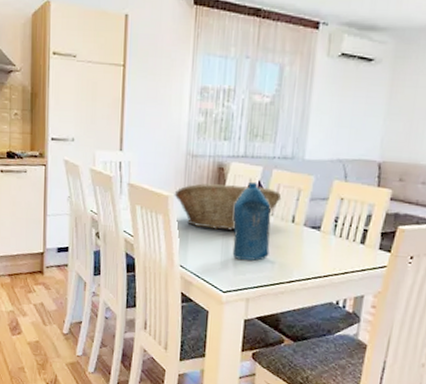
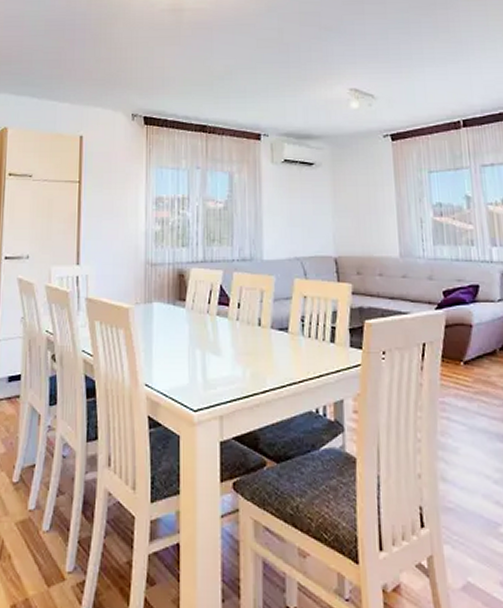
fruit basket: present [174,183,282,231] -> none [135,290,245,340]
bottle: present [232,181,271,261] -> none [197,286,239,371]

